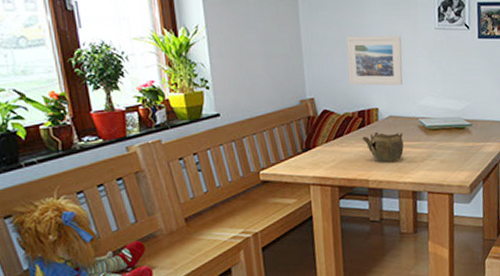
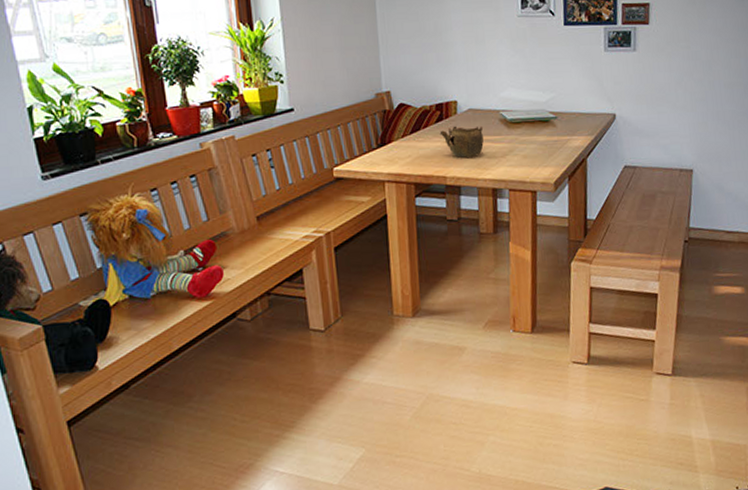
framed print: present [346,35,403,86] -> none [424,24,484,77]

